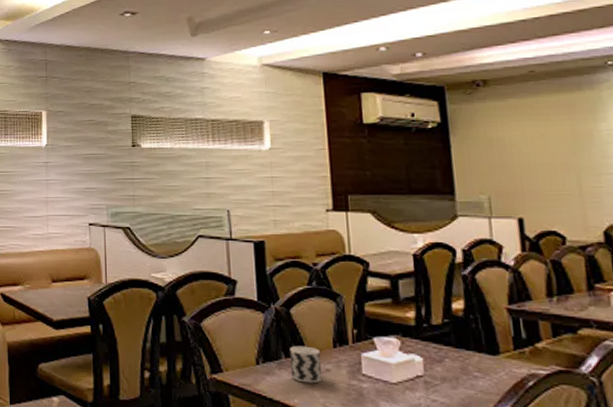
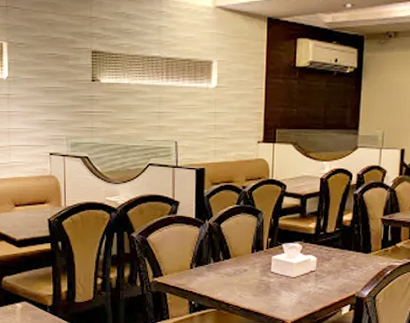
cup: present [290,345,322,384] -> none [217,252,241,281]

